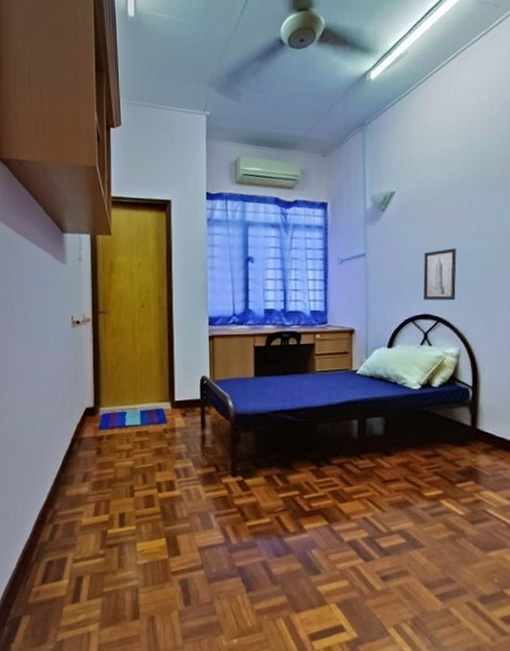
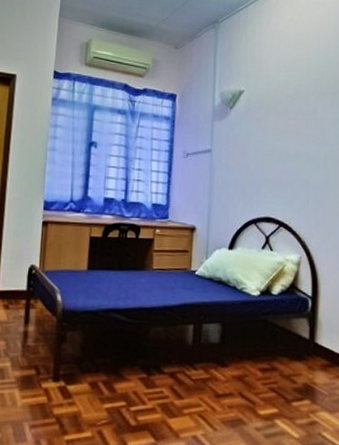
wall art: present [423,248,457,301] -> none [267,152,300,206]

